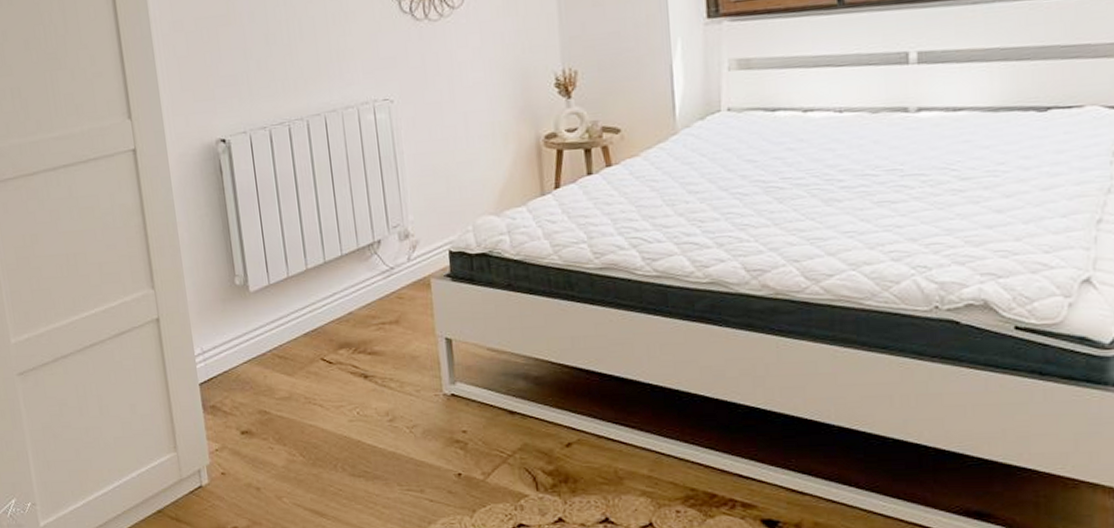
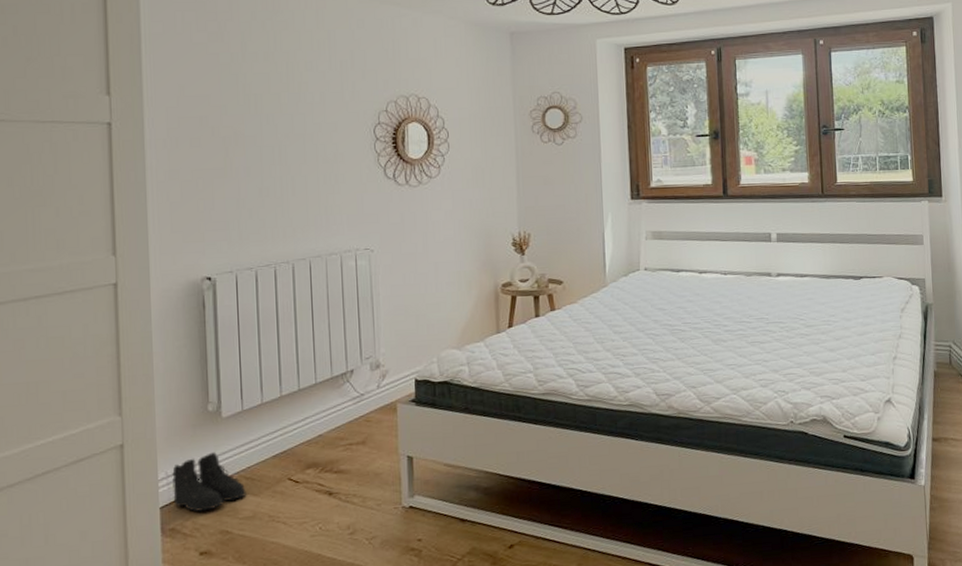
boots: none [207,328,281,391] -> present [172,452,247,512]

